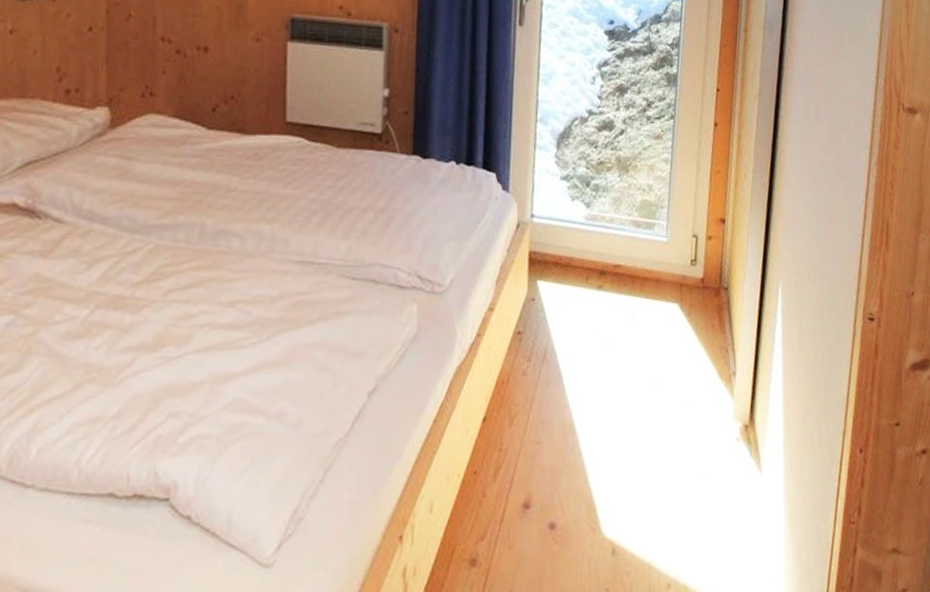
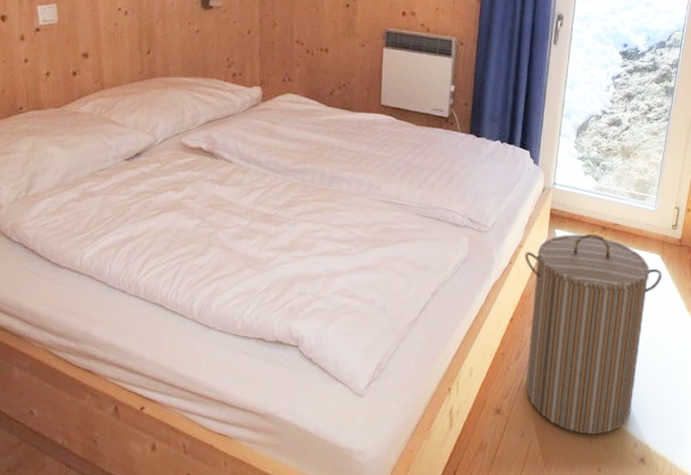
laundry hamper: none [497,281,684,580] -> present [524,233,662,435]

